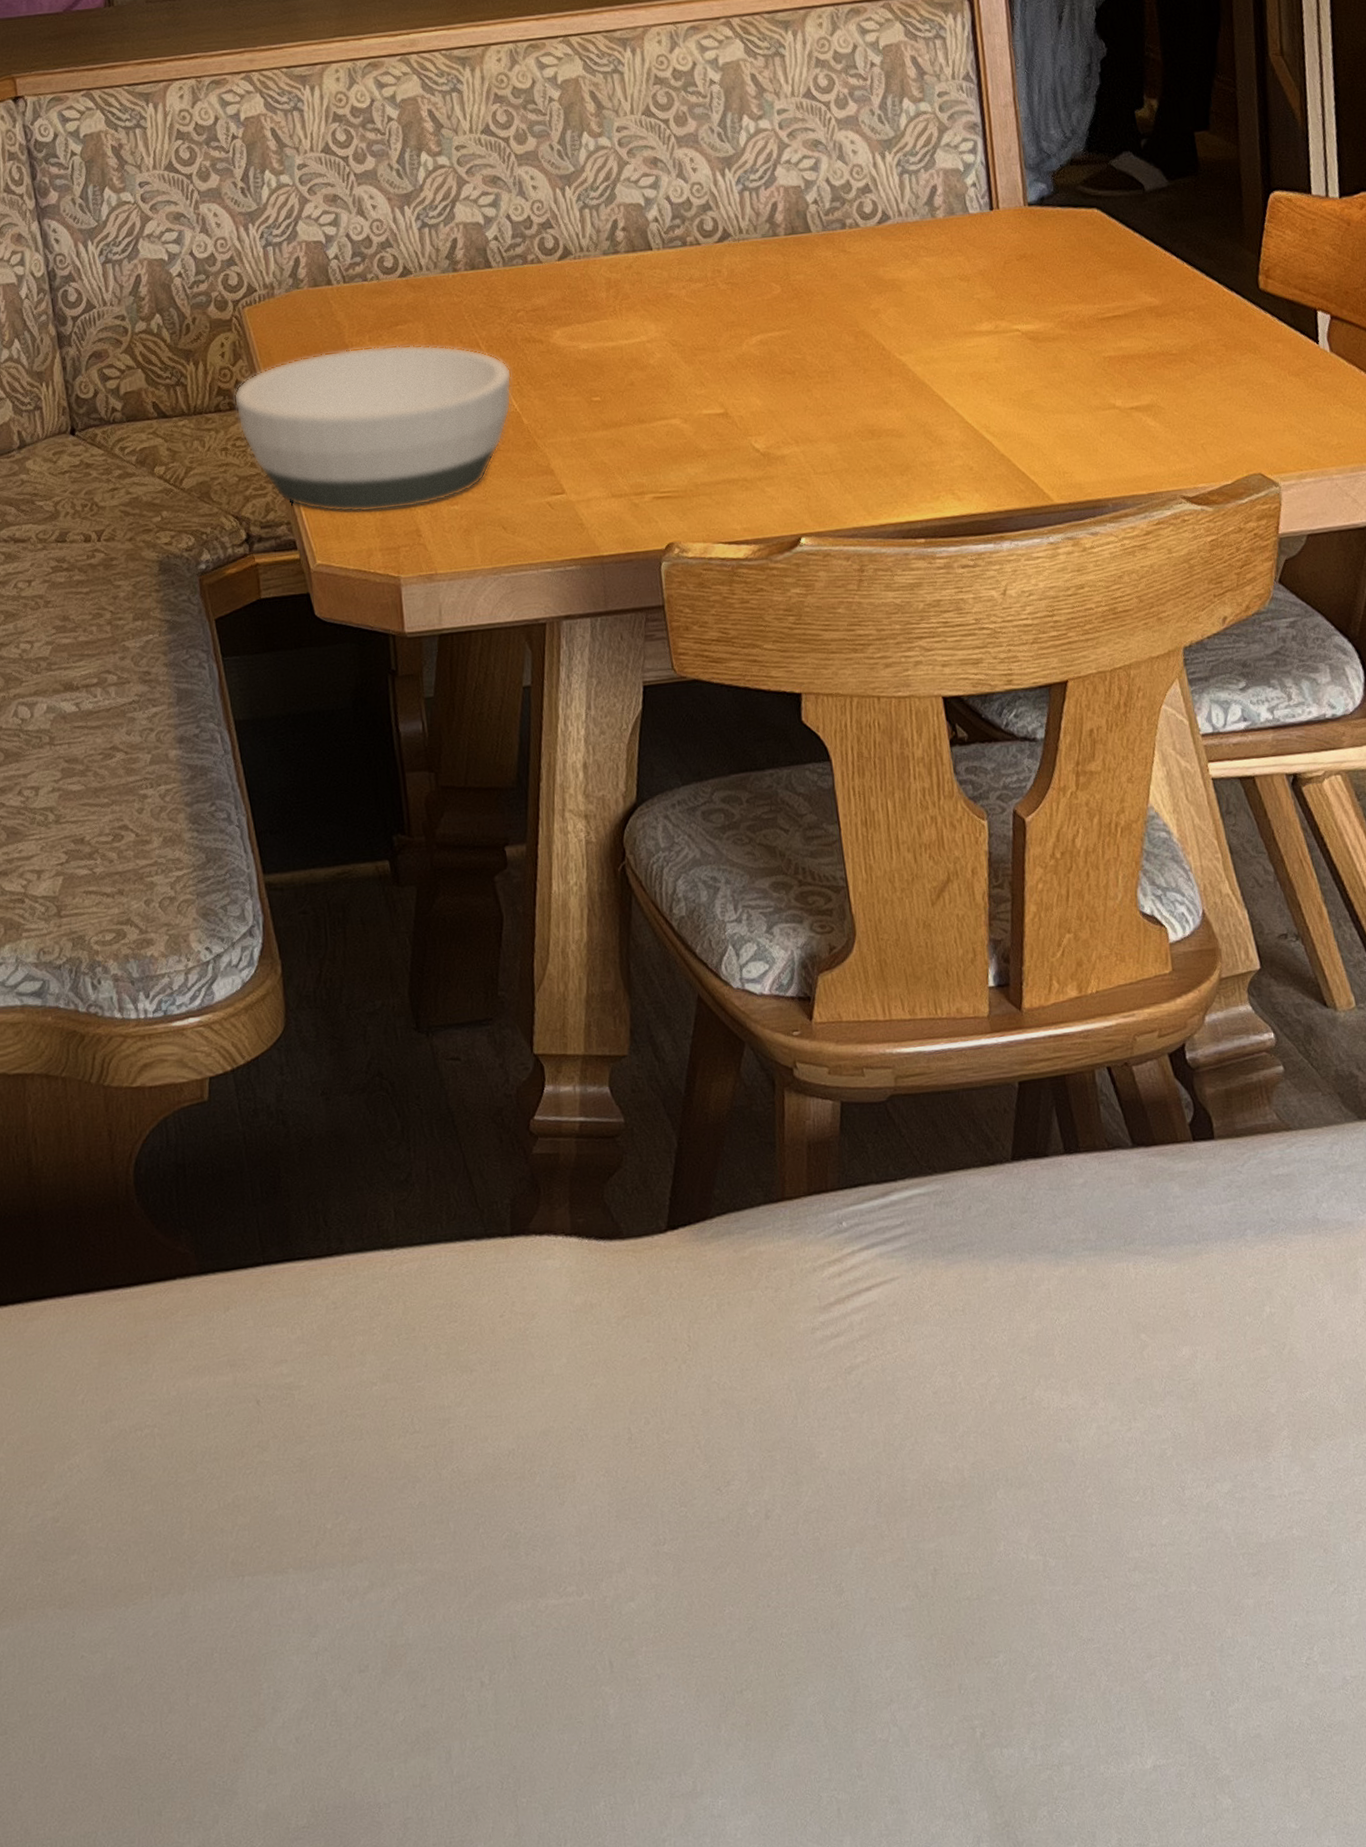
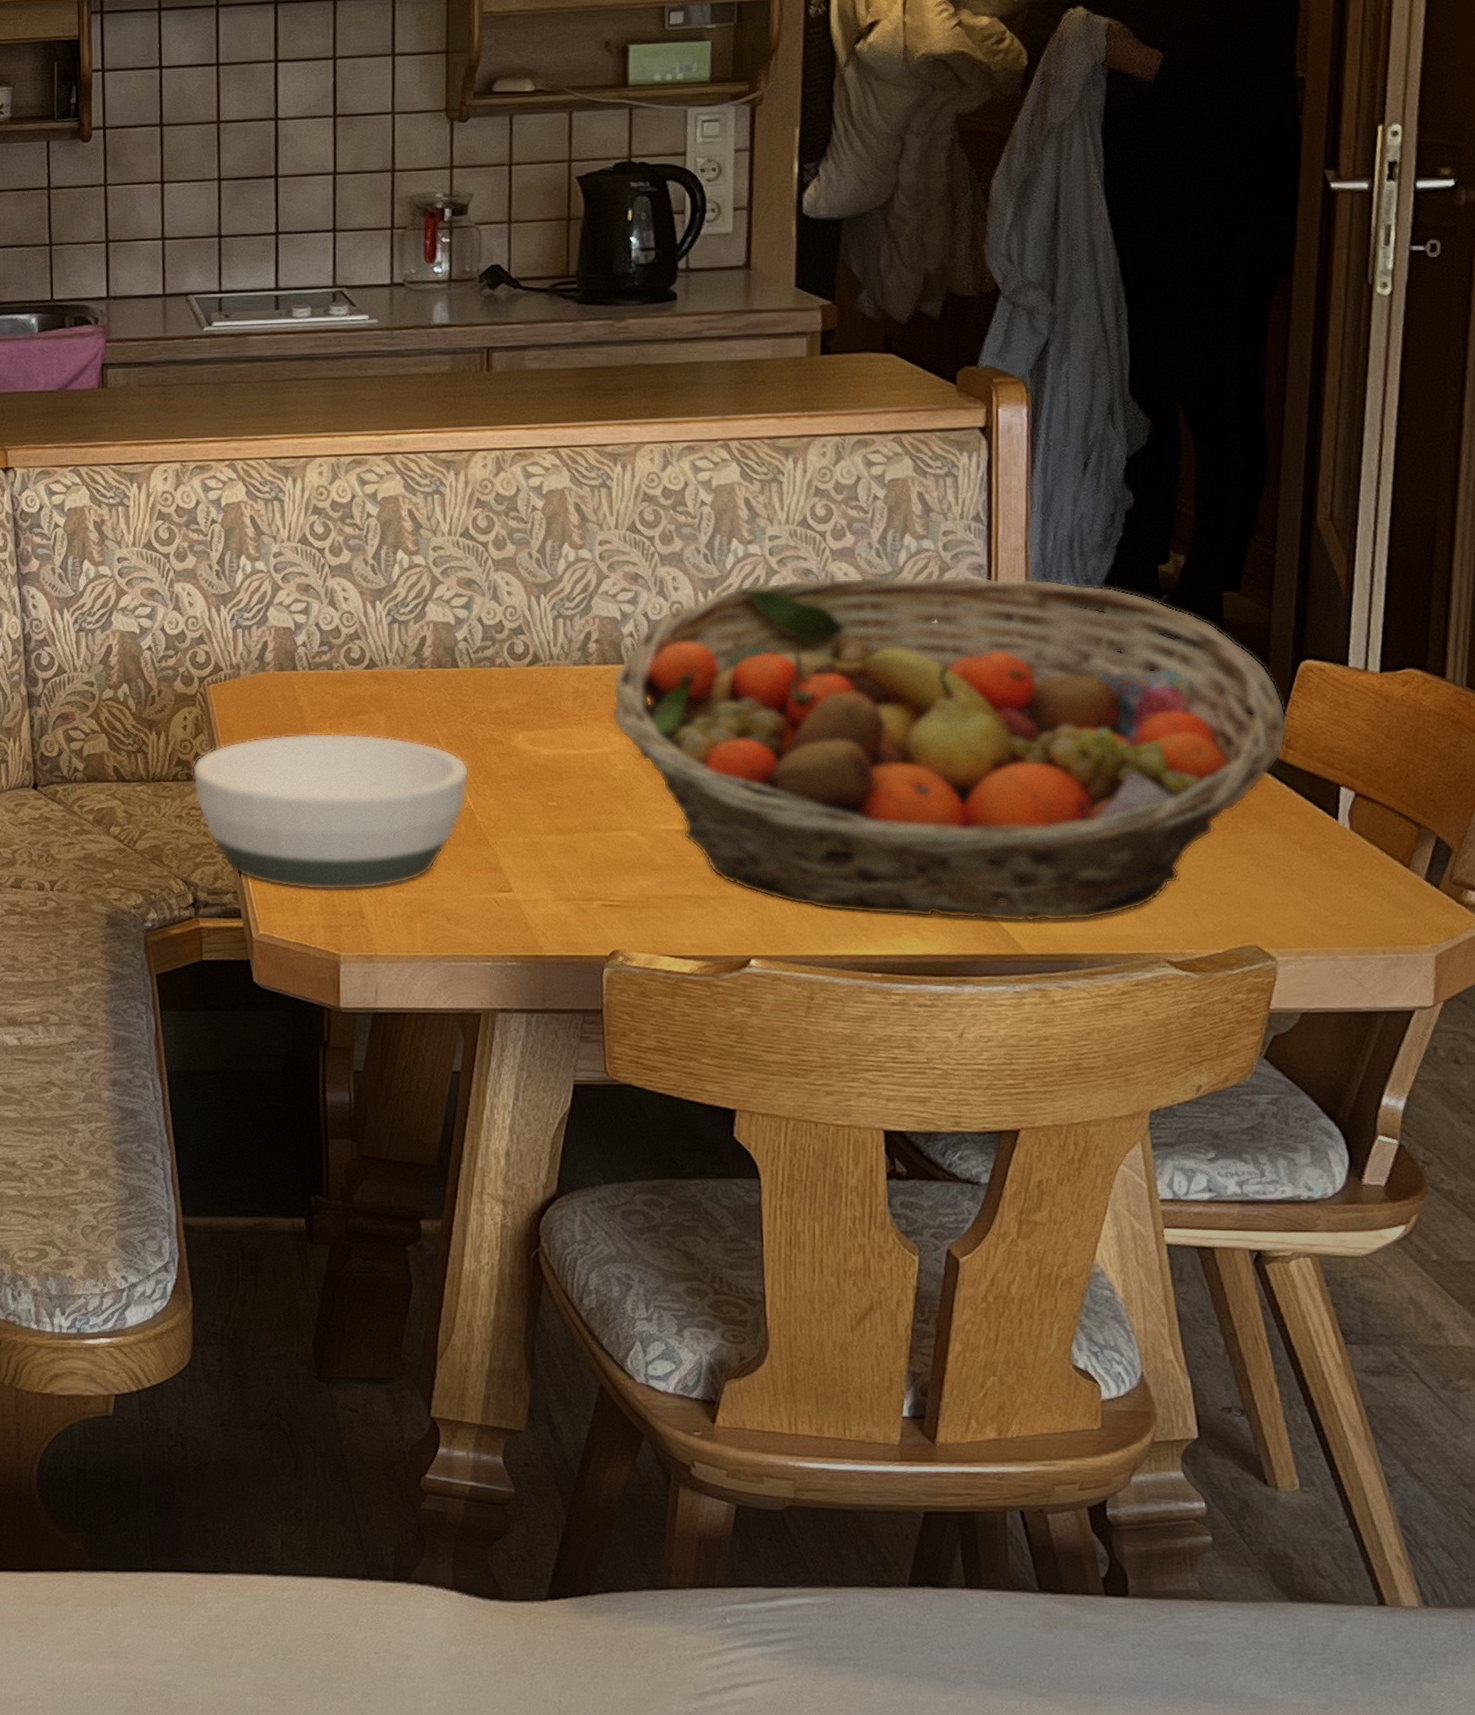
fruit basket: none [644,132,1266,480] -> present [611,575,1288,923]

